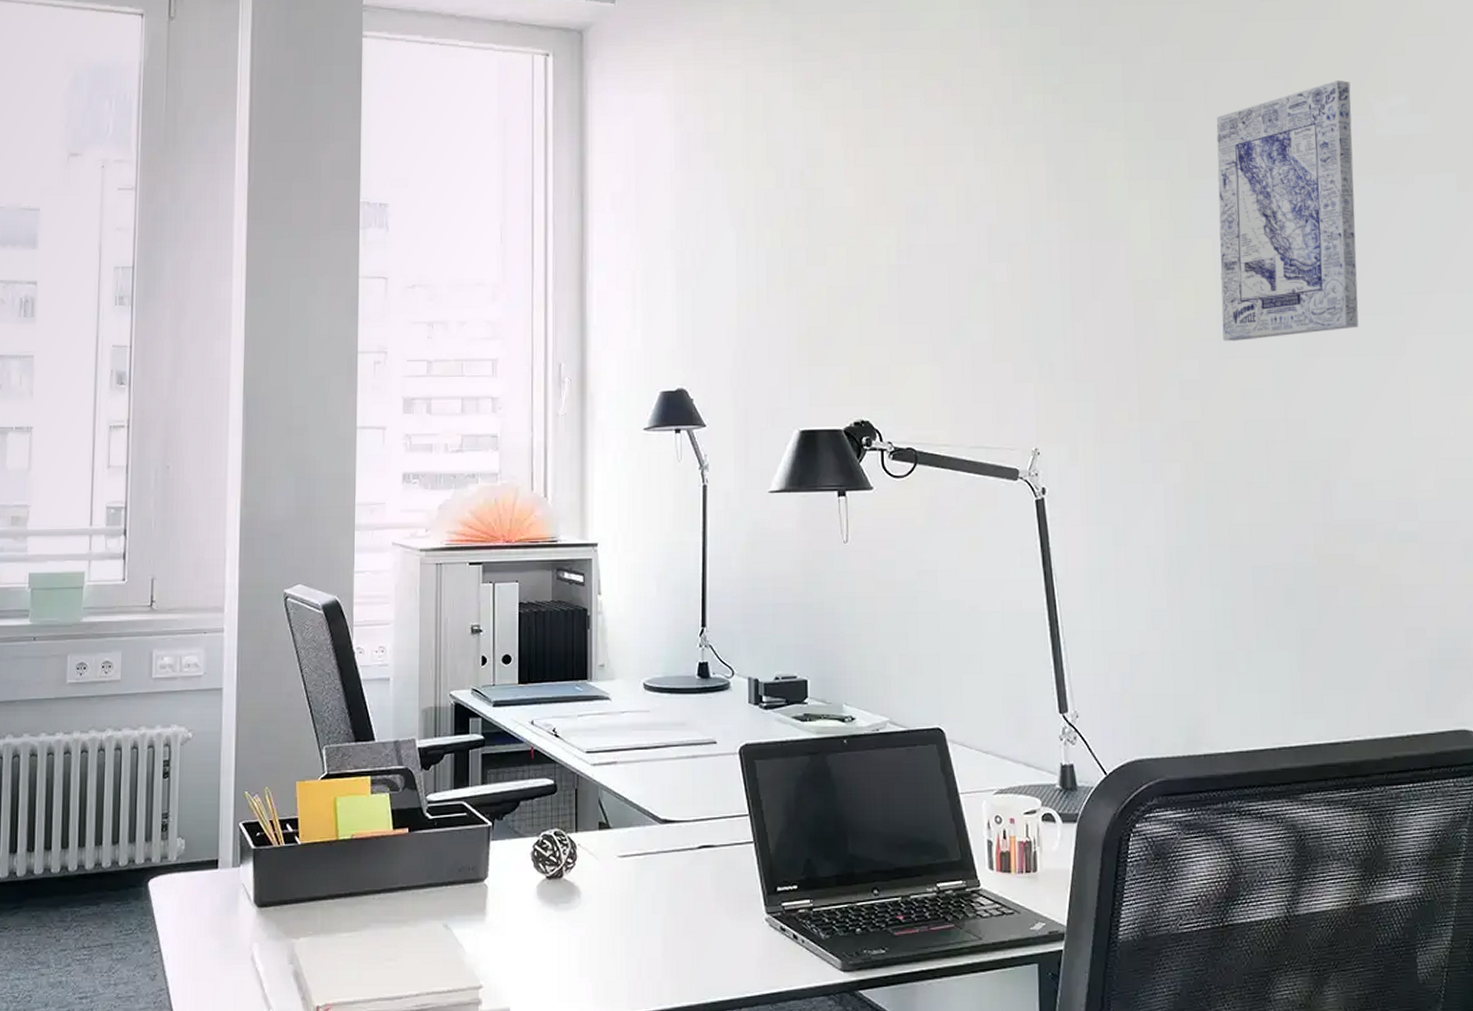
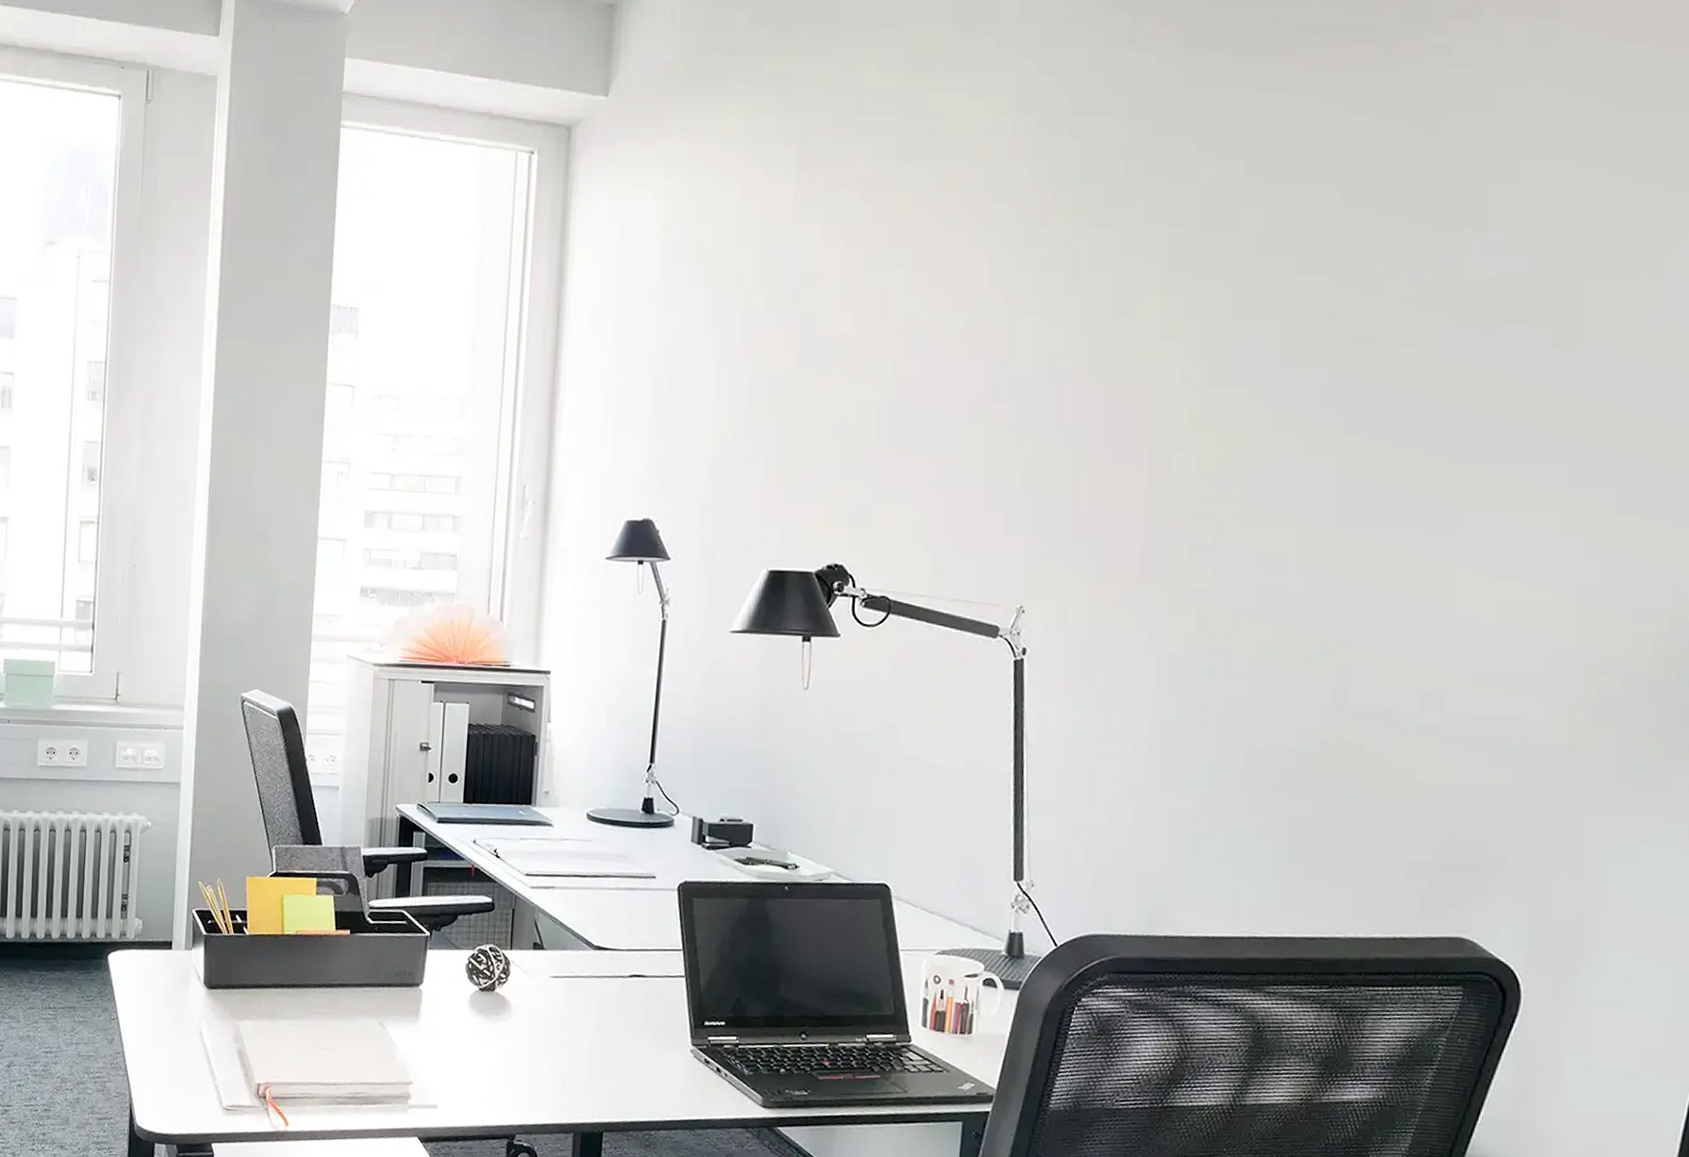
wall art: present [1216,80,1359,341] -> none [1247,210,1442,504]

